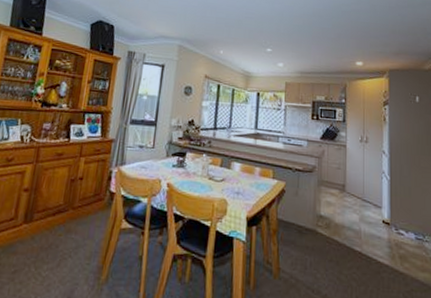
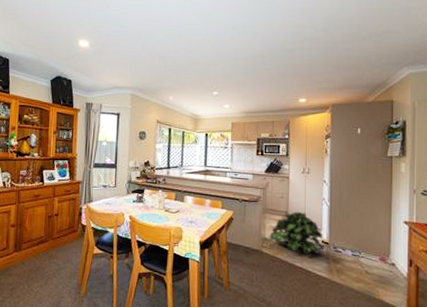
potted plant: none [324,185,385,238] -> present [269,211,324,256]

